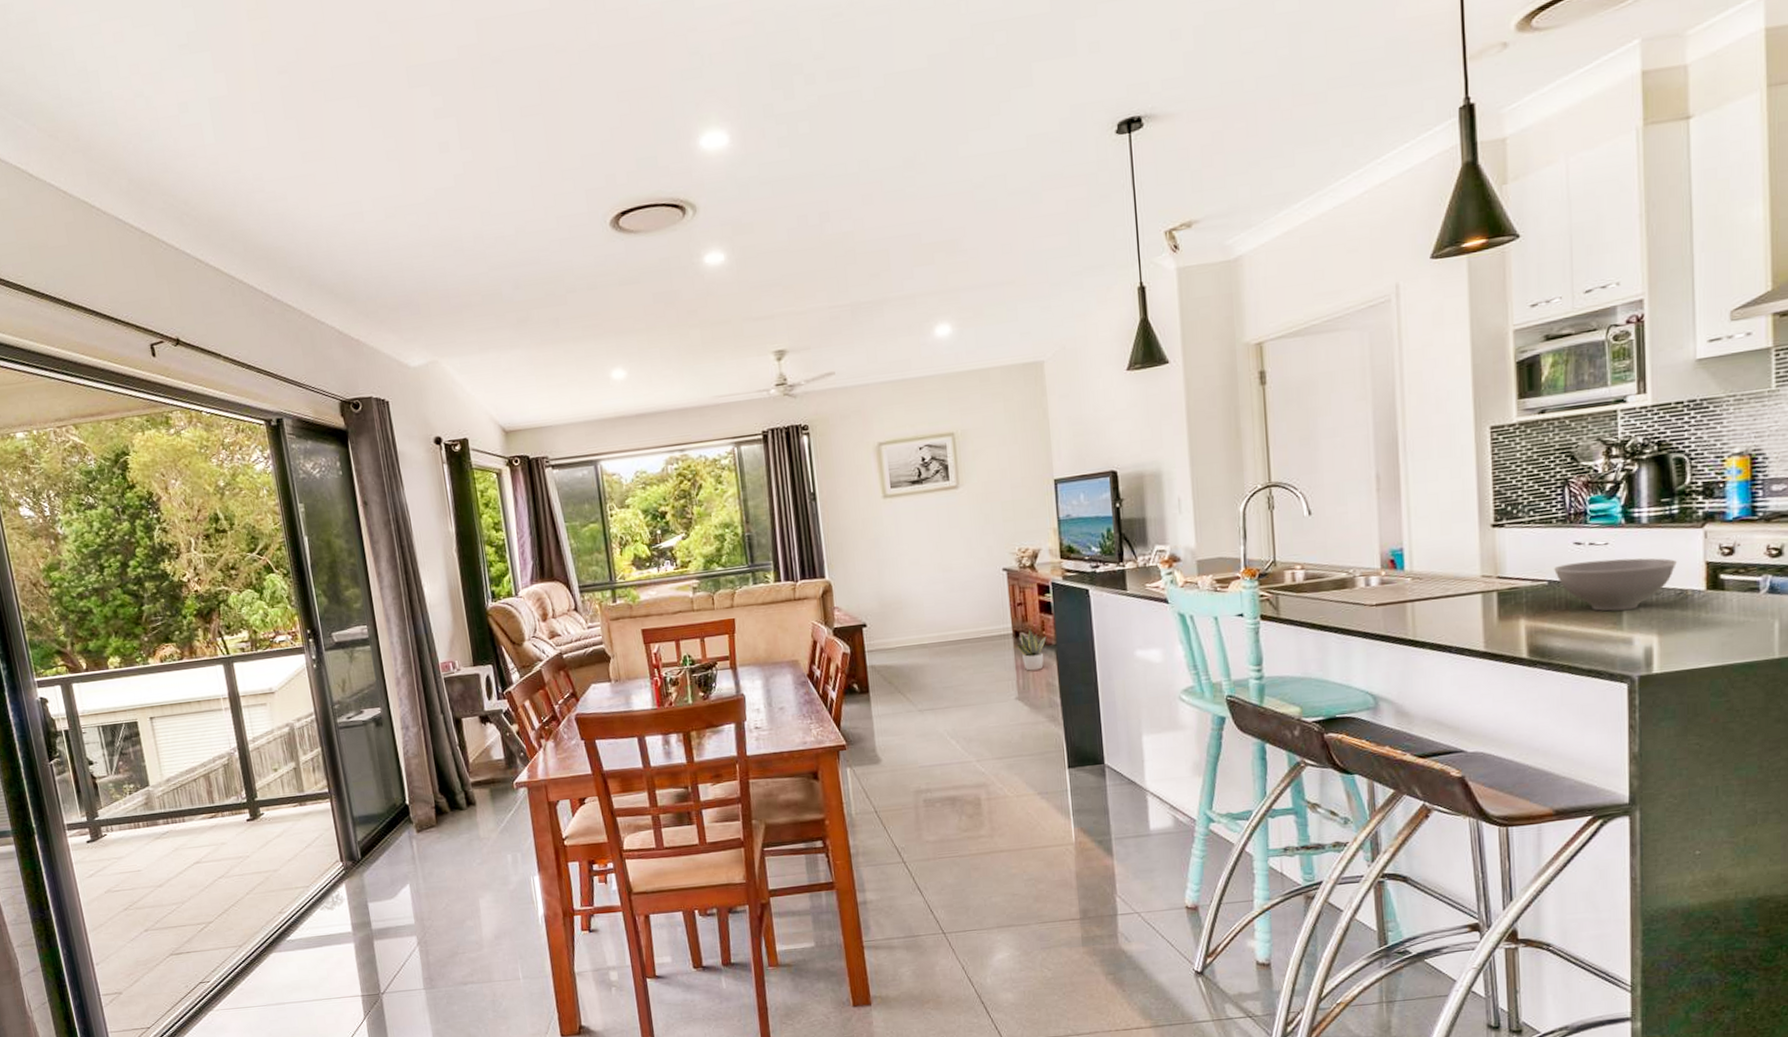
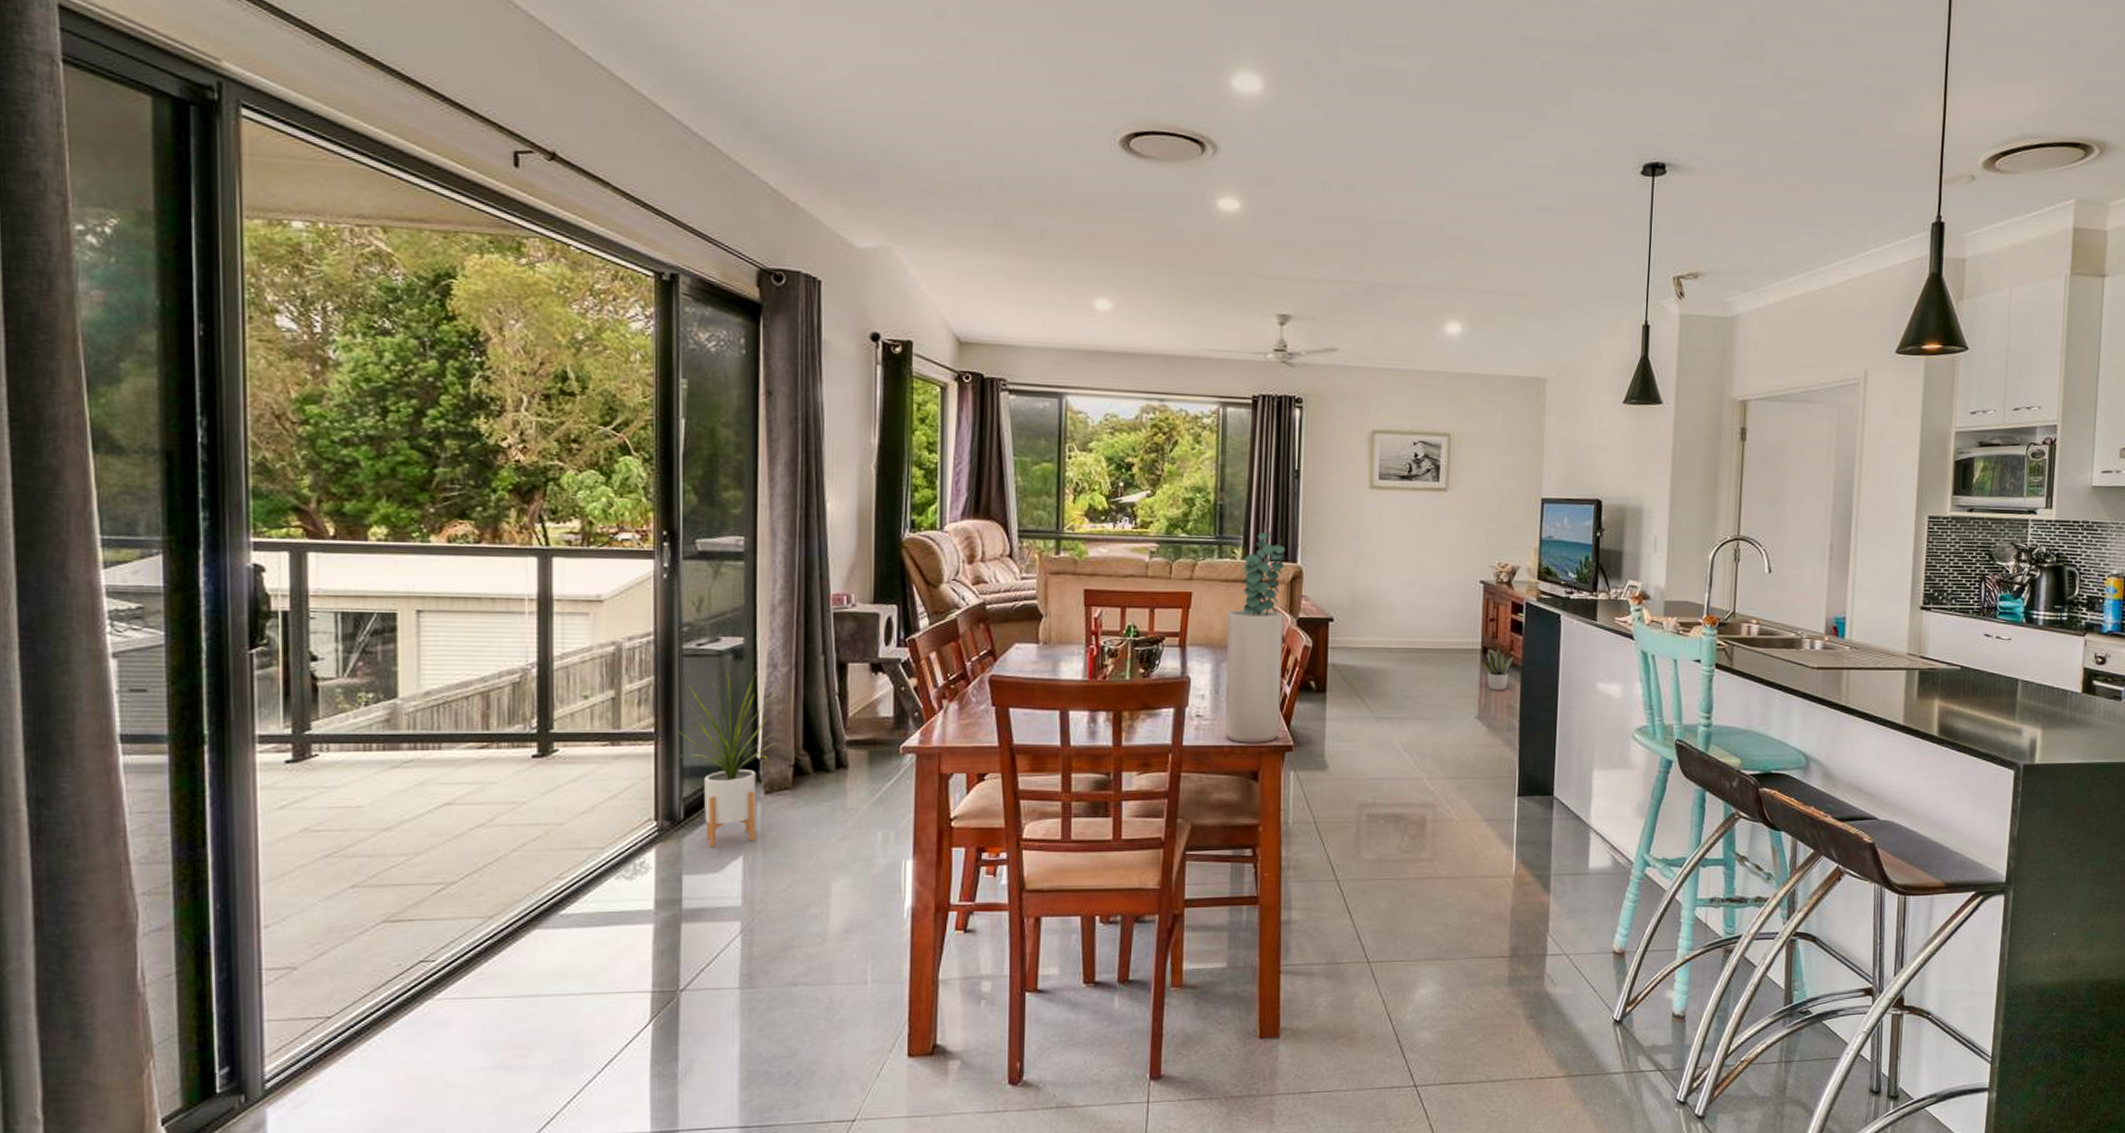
house plant: none [344,733,423,879] -> present [676,670,782,848]
vase: none [769,545,832,748] -> present [1225,522,1286,743]
bowl: present [1554,558,1677,612] -> none [1966,653,2062,703]

